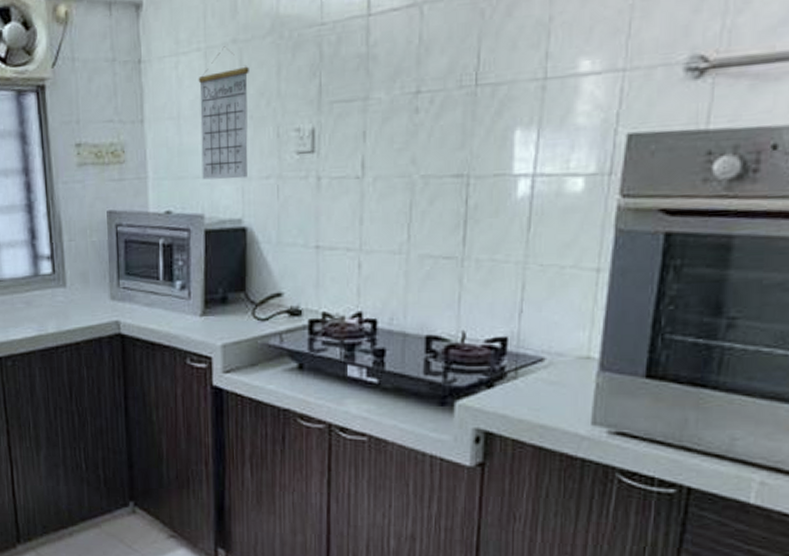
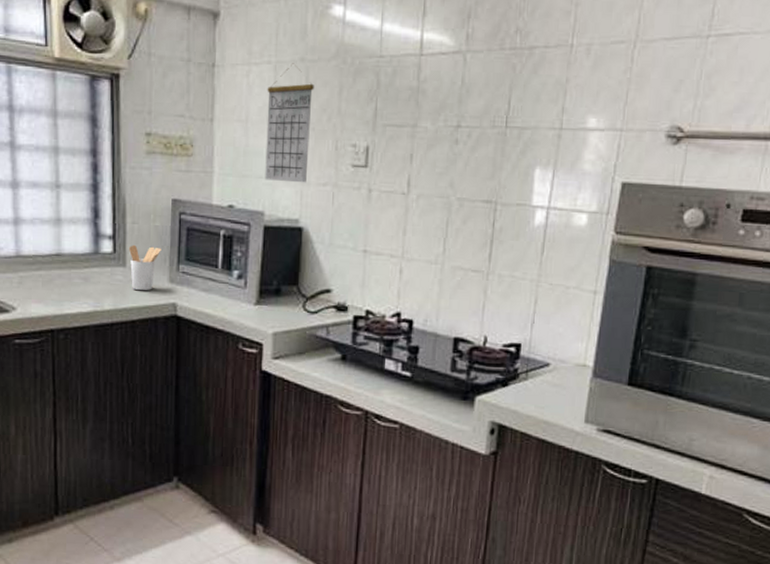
utensil holder: none [68,263,100,310] -> present [129,244,161,290]

